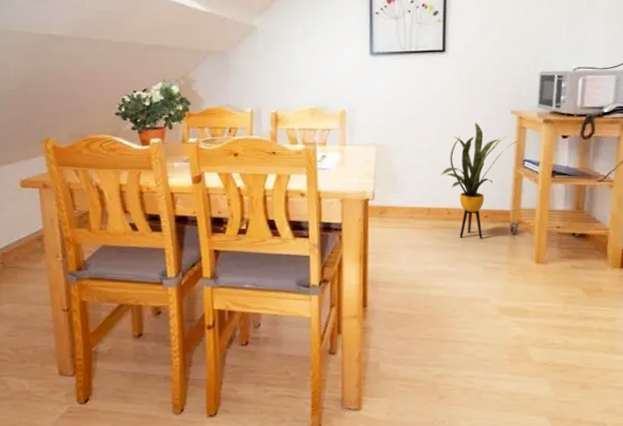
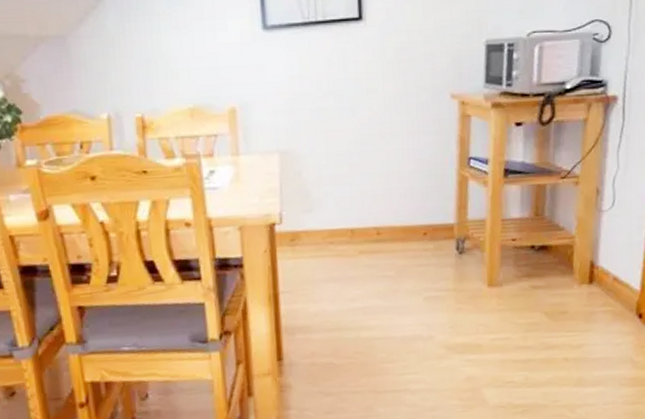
house plant: present [440,123,522,238] -> none [365,113,465,263]

